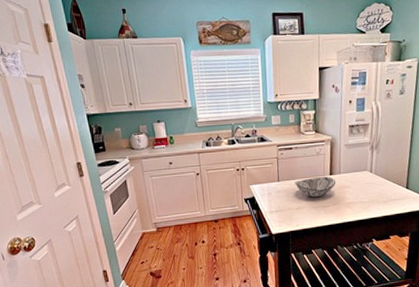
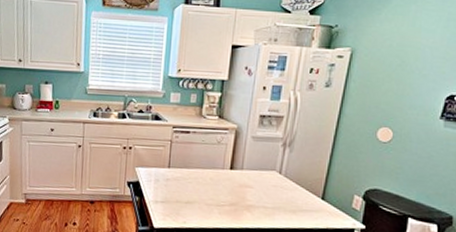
decorative bowl: present [295,176,336,198] -> none [188,169,237,193]

